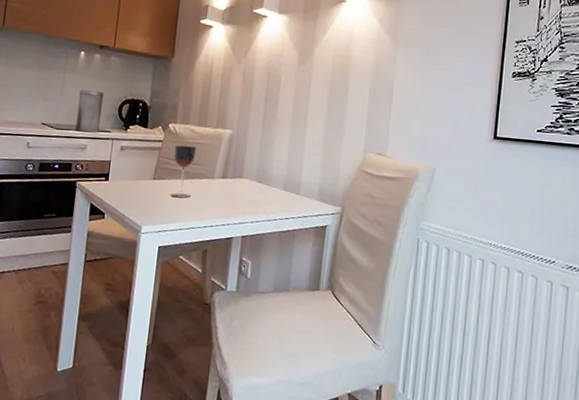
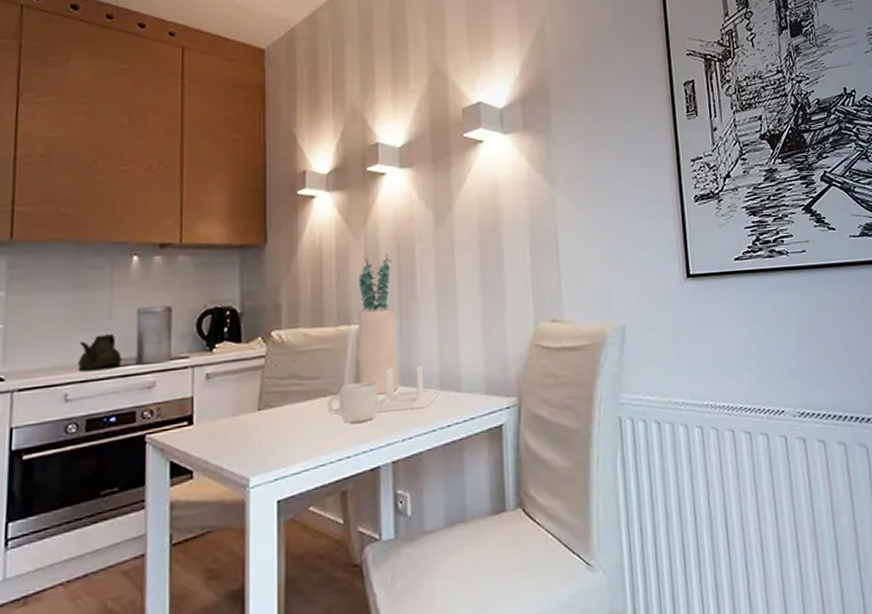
teapot: none [37,105,67,131] -> present [77,334,123,372]
wineglass: present [170,145,197,198] -> none [282,356,315,429]
cup: none [201,172,240,203] -> present [327,381,379,423]
vase: none [227,79,263,186] -> present [358,253,398,395]
napkin holder: none [235,166,283,202] -> present [376,365,439,413]

